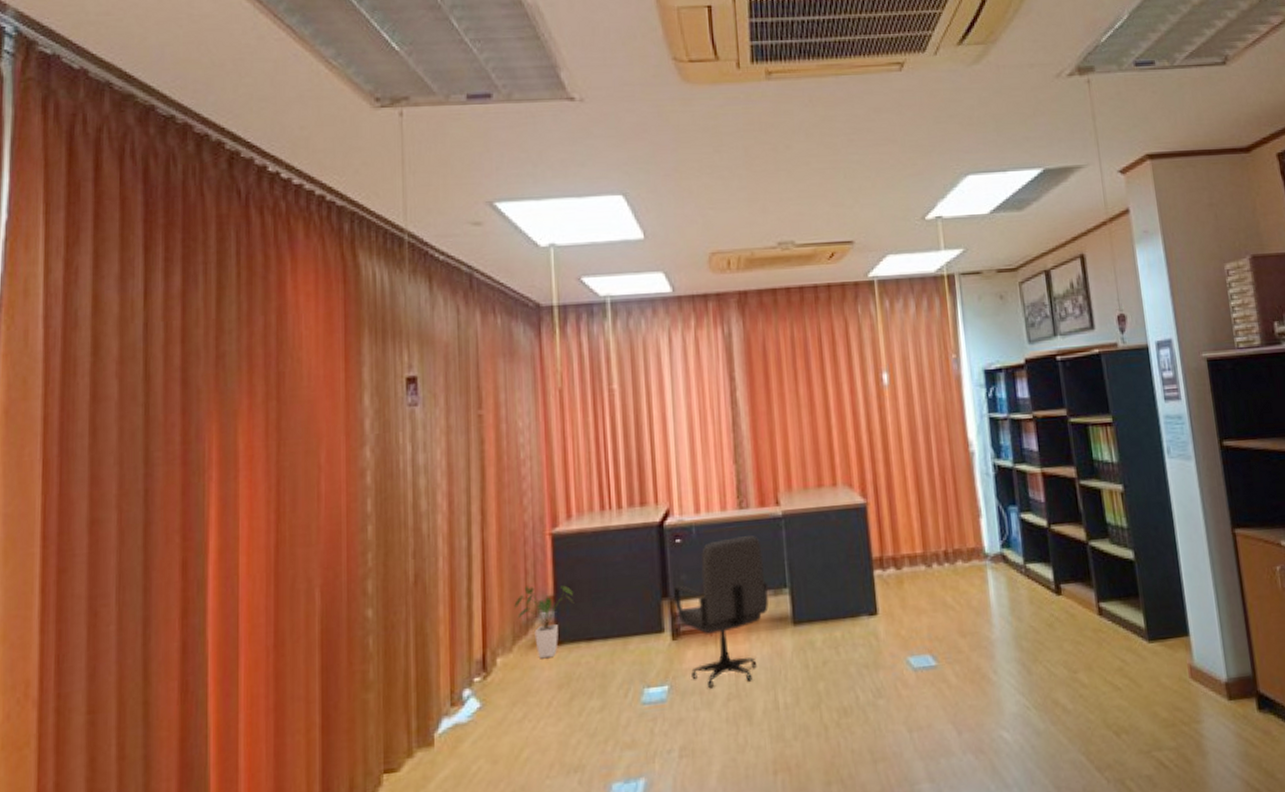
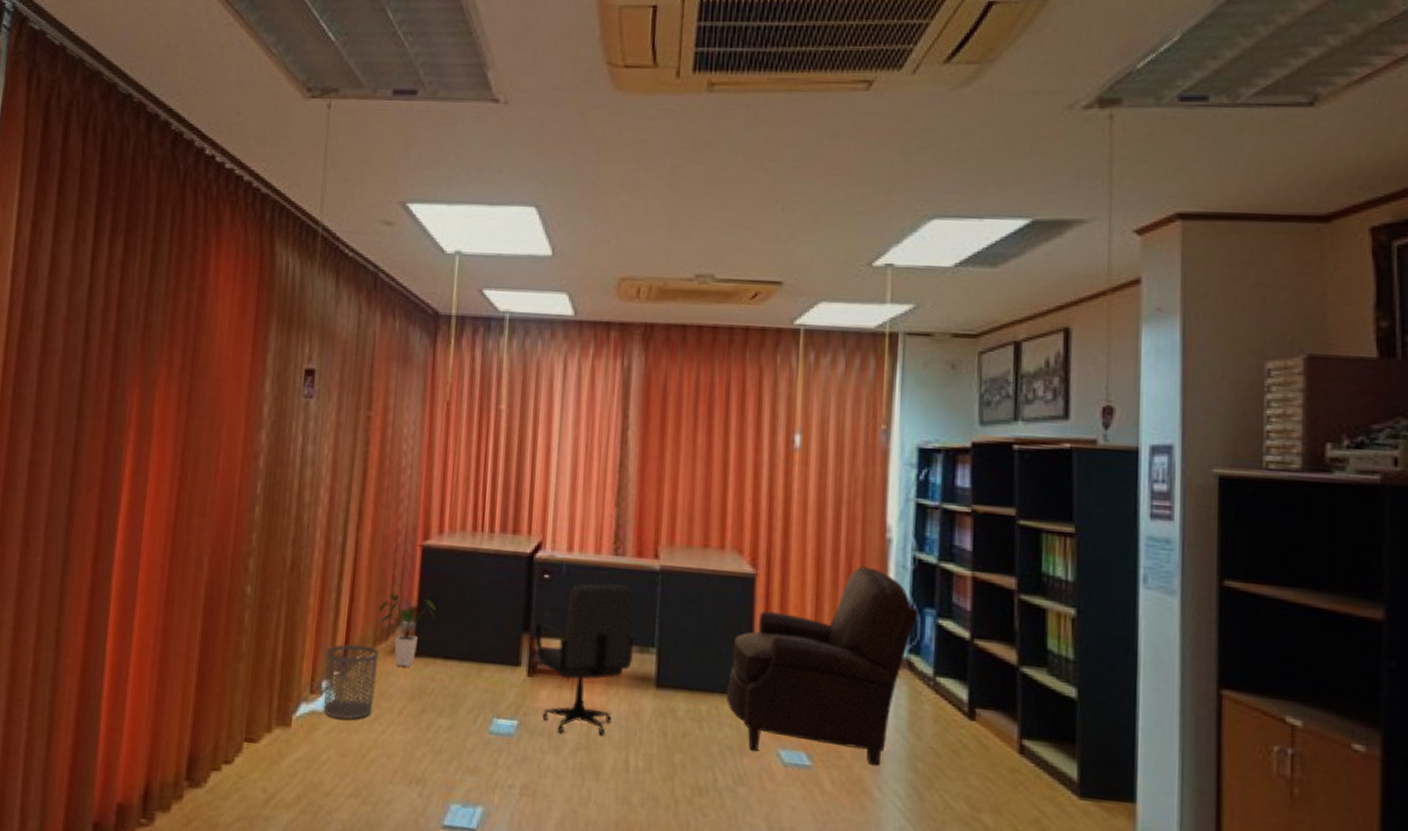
waste bin: none [463,644,521,727] -> present [323,643,379,720]
chair: none [856,479,1005,664] -> present [726,566,920,767]

